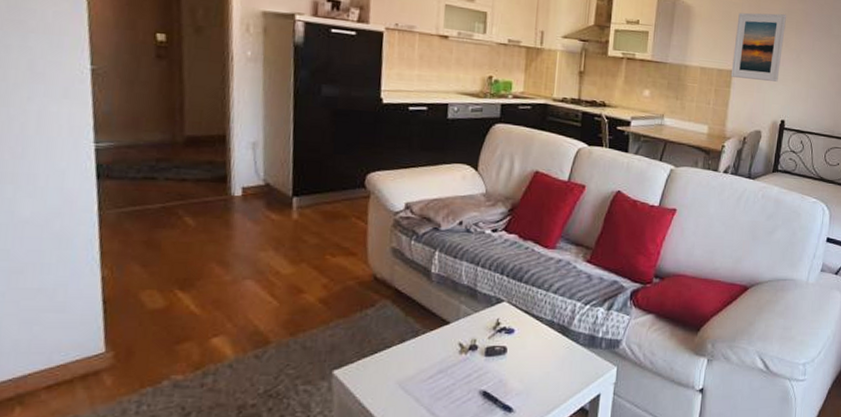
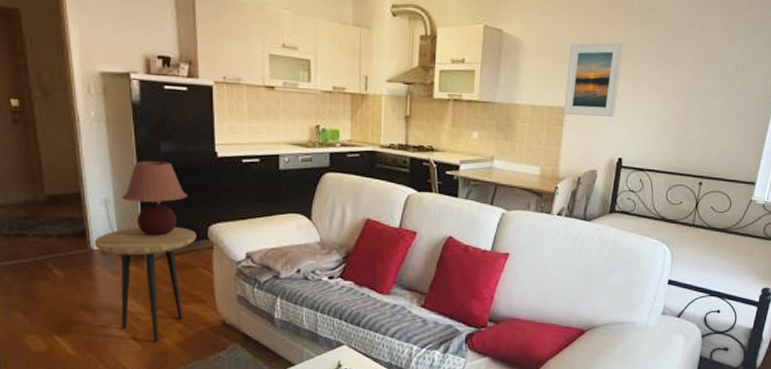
side table: none [235,173,353,298] -> present [94,227,196,342]
table lamp: none [272,104,347,183] -> present [121,161,188,236]

